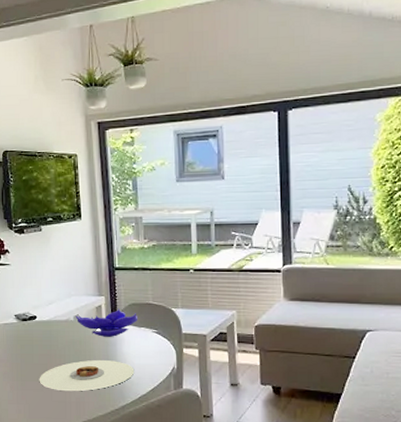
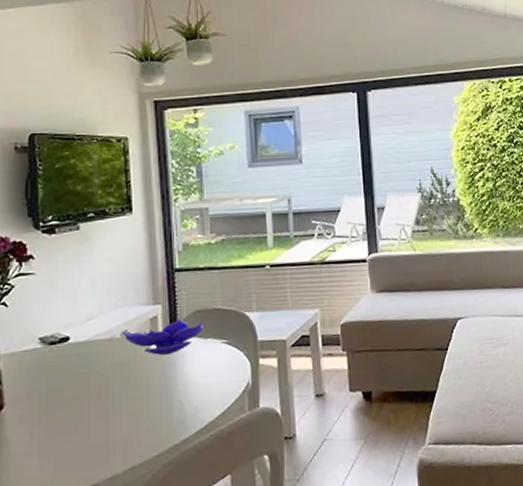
plate: present [39,360,135,391] -> none [71,383,200,431]

